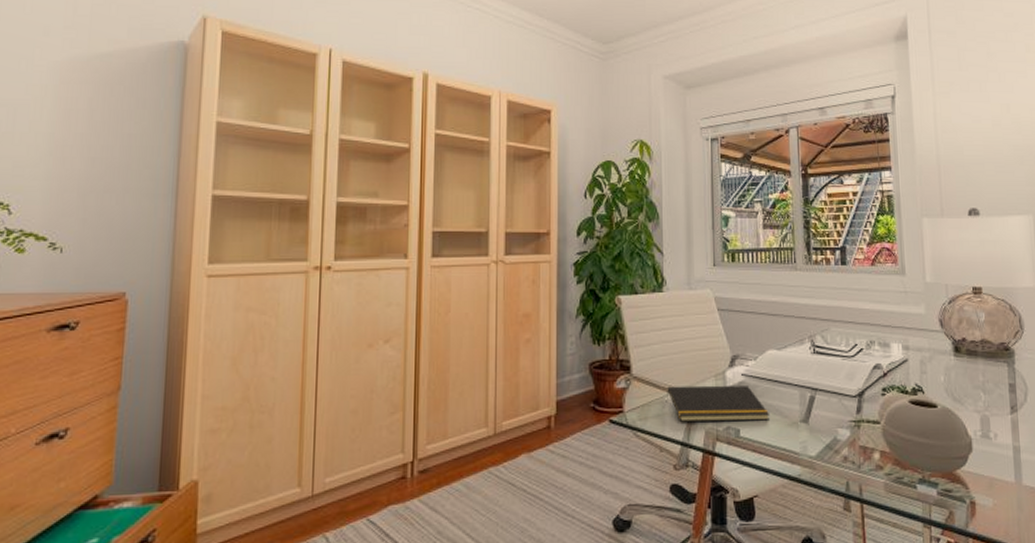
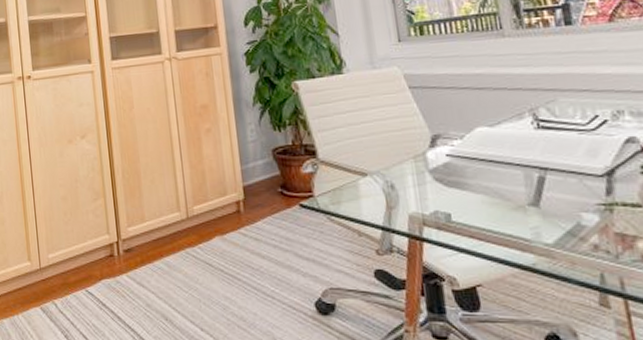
notepad: present [665,385,770,422] -> none [358,167,488,206]

